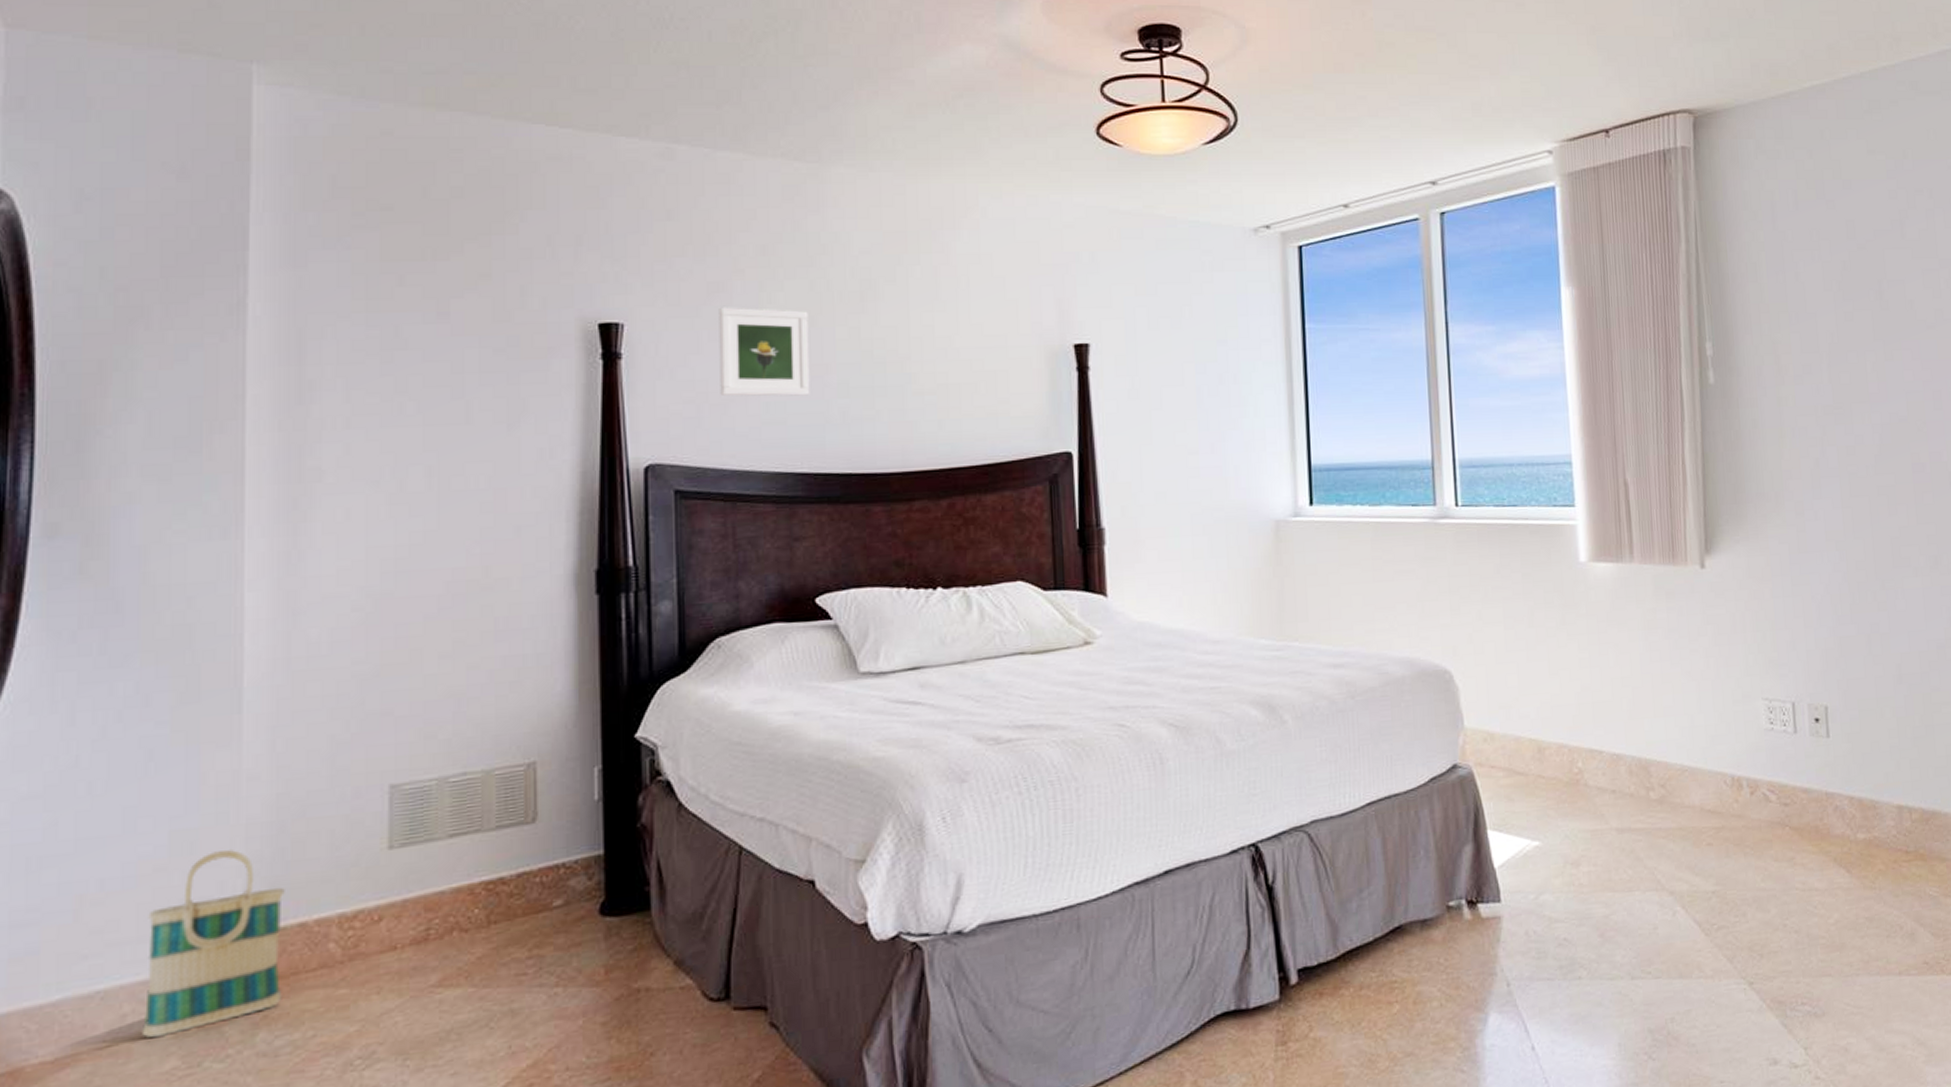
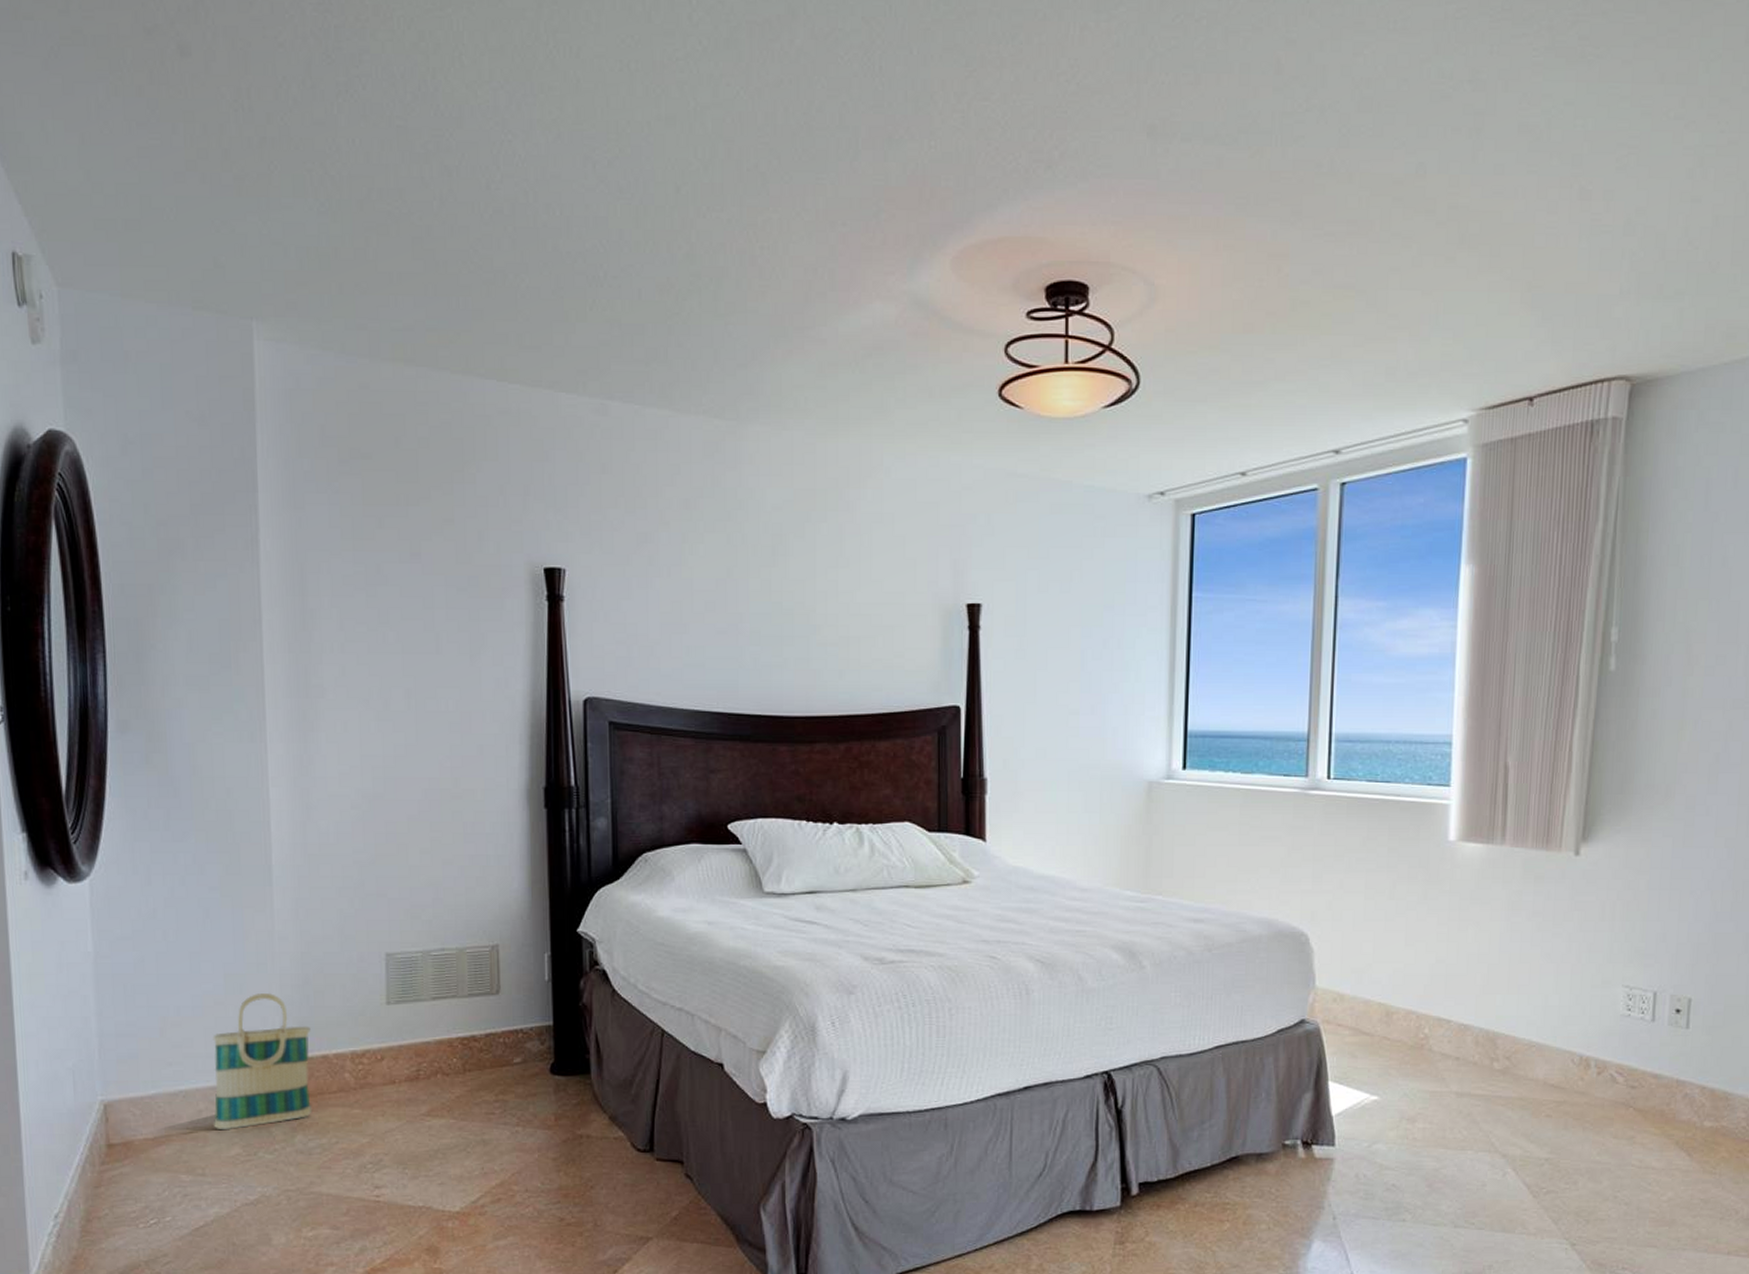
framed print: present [718,307,810,397] -> none [646,556,726,642]

